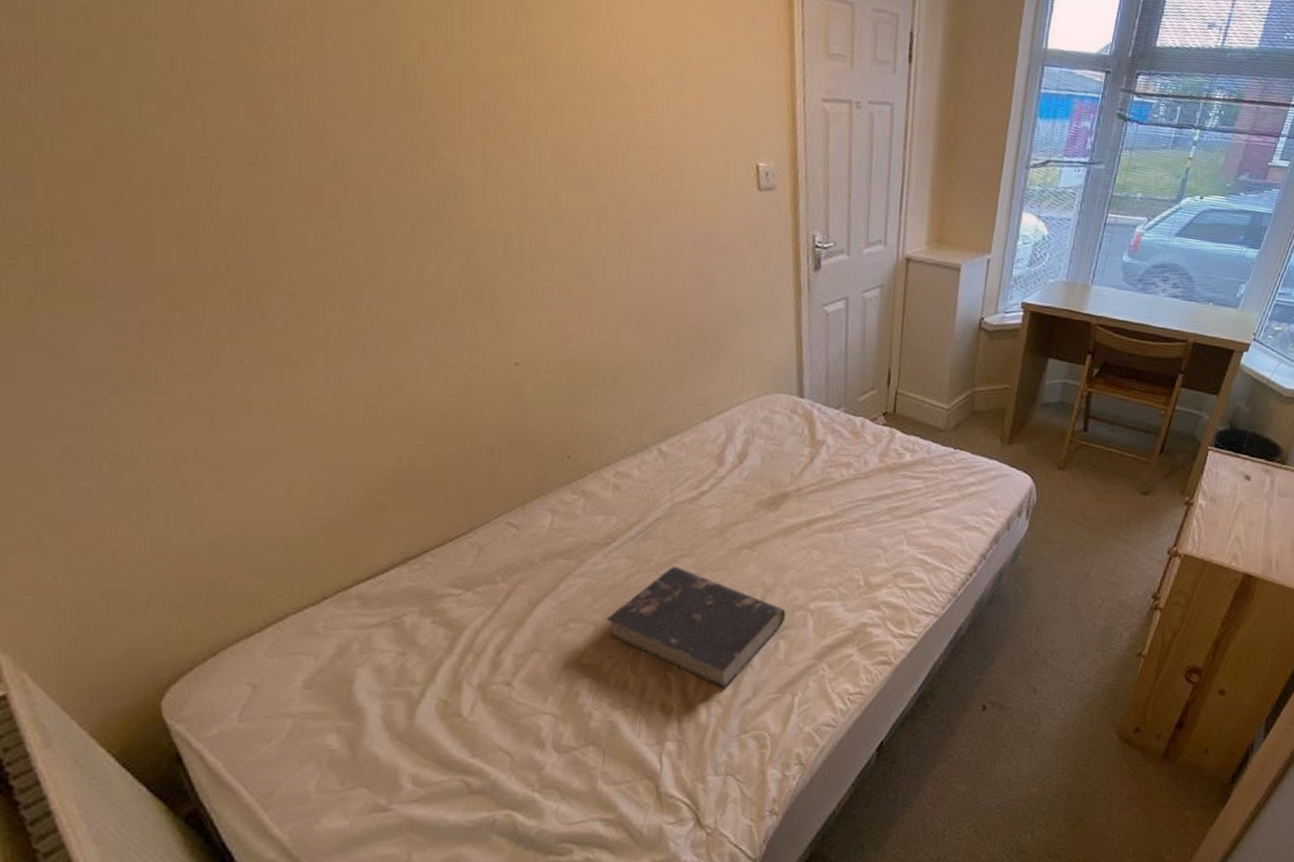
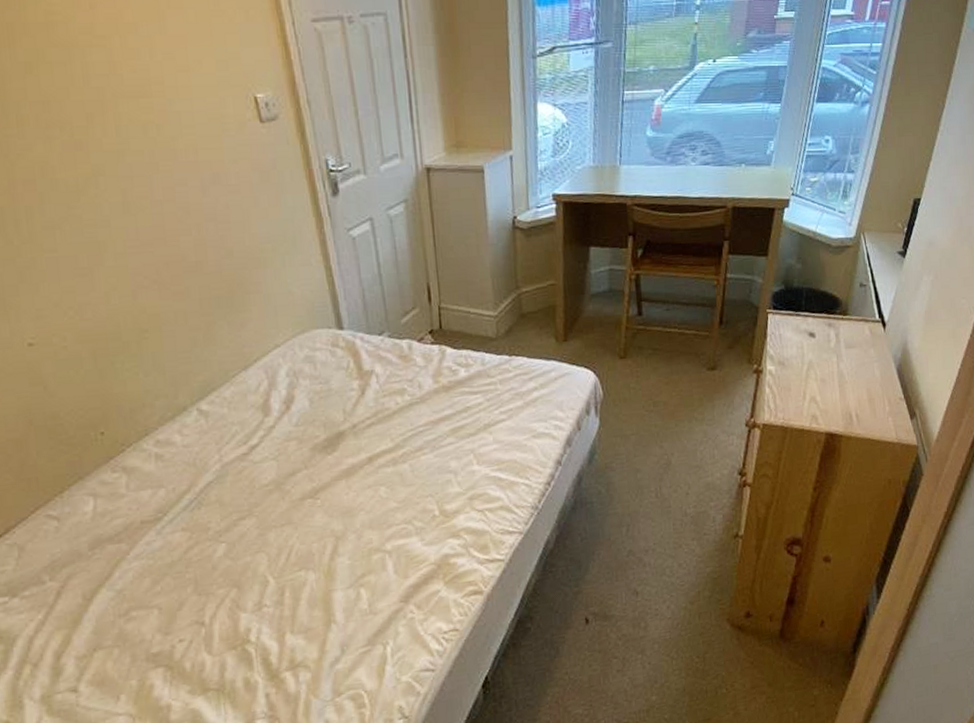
book: present [606,567,786,689] -> none [170,530,363,652]

